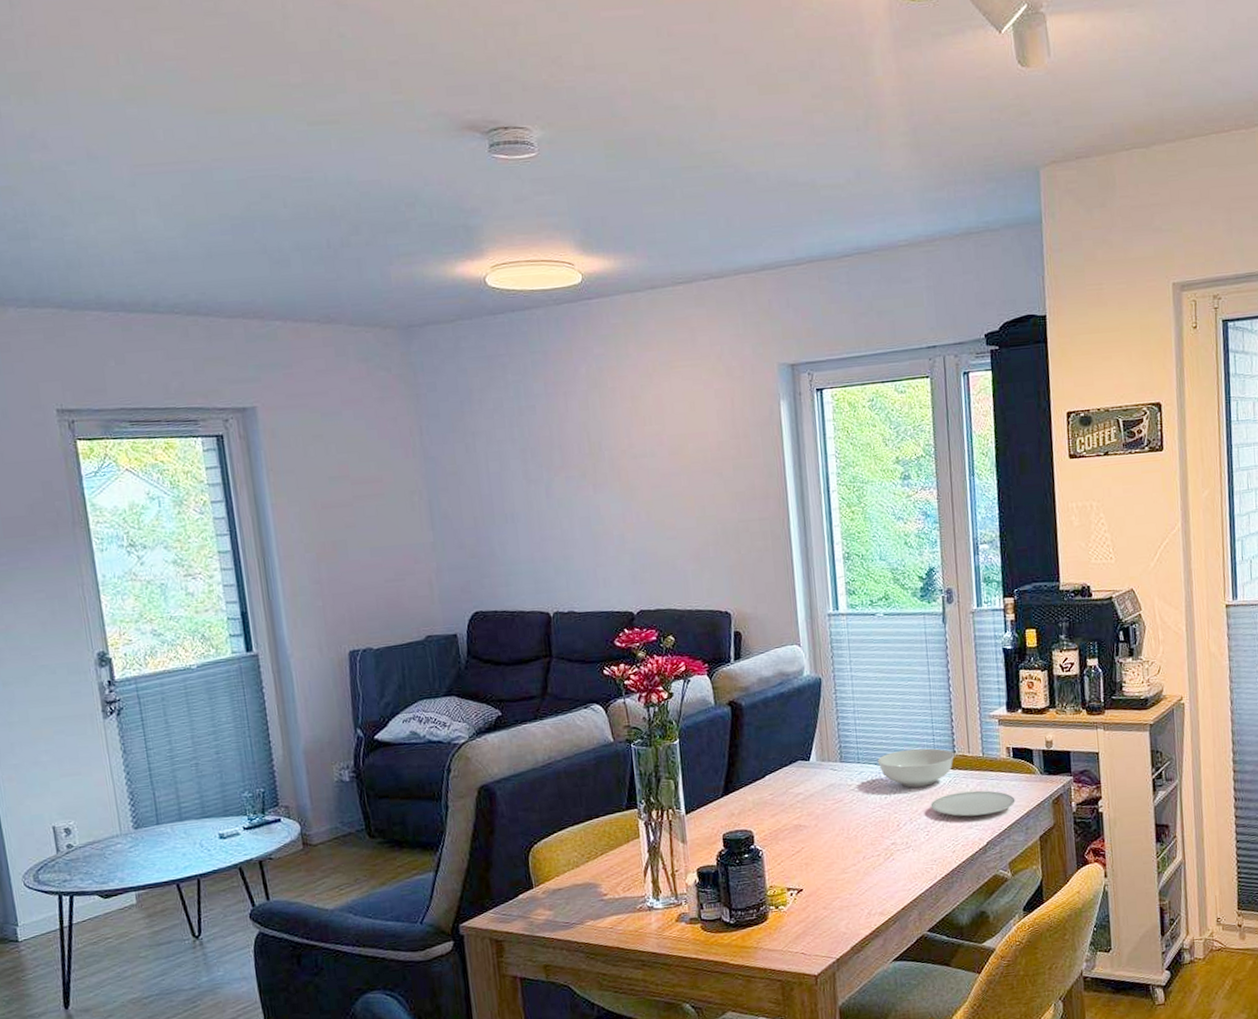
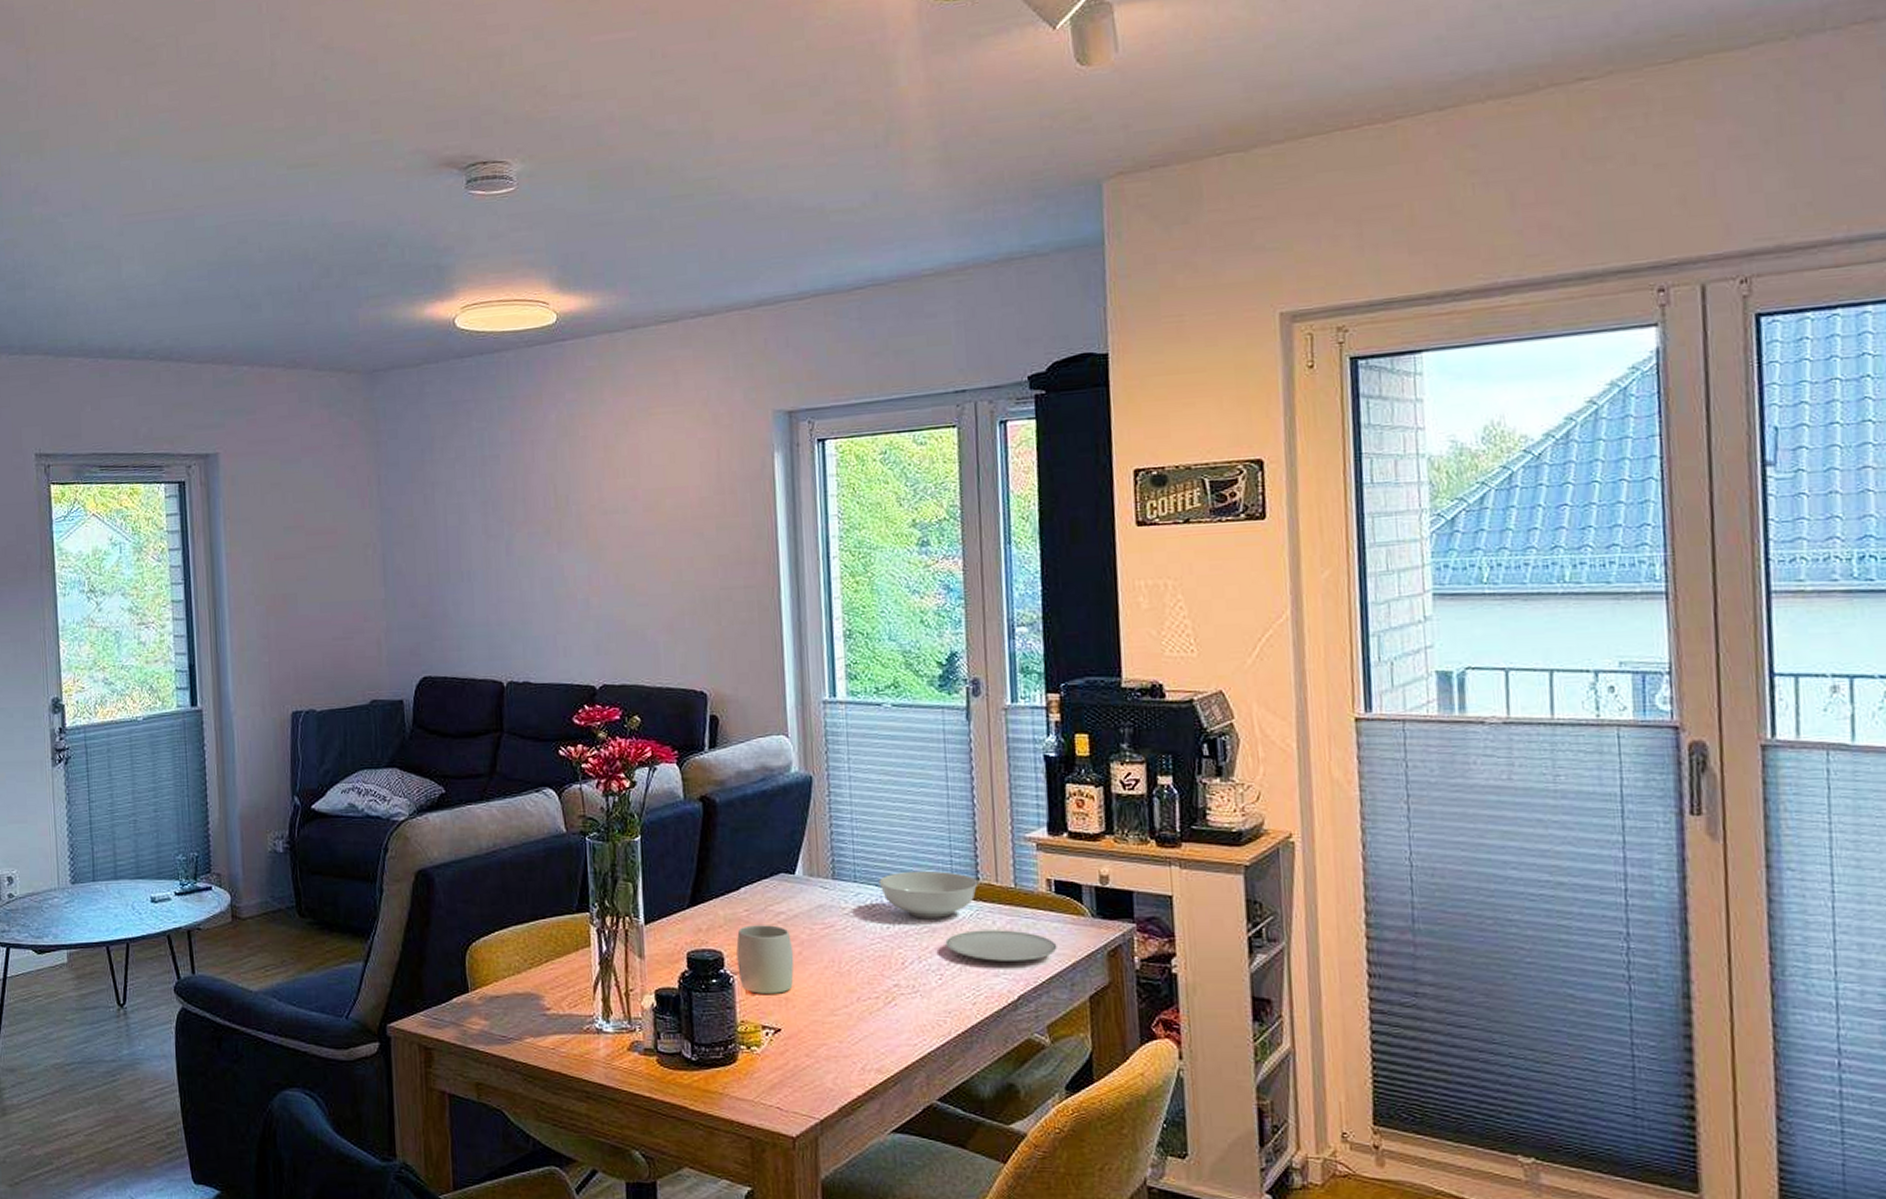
mug: none [763,804,812,863] -> present [736,925,794,994]

